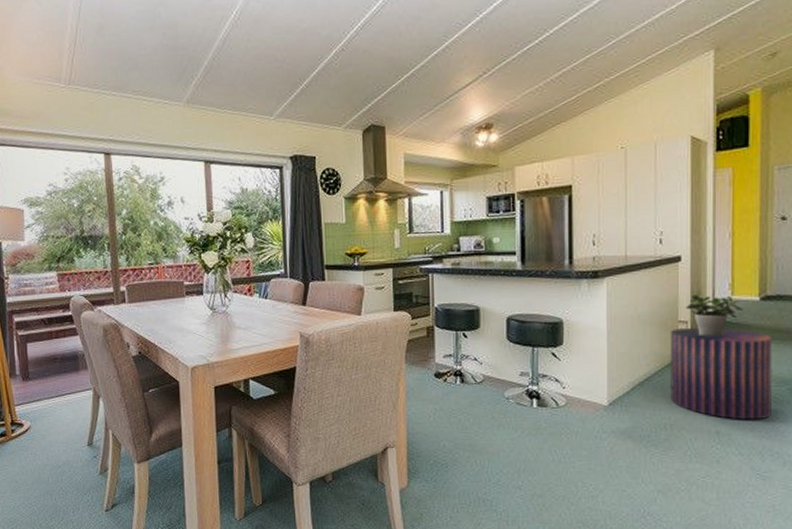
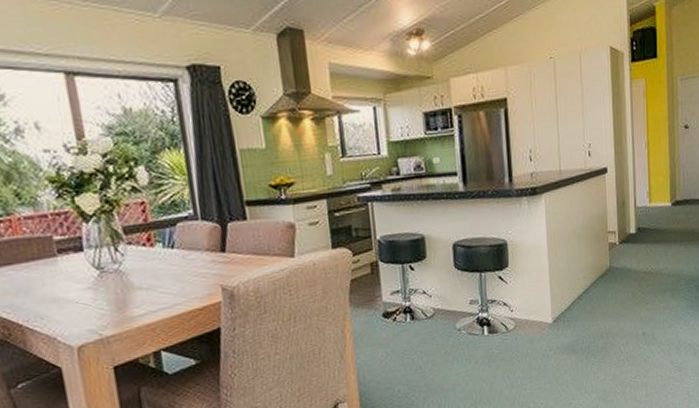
stool: present [669,327,773,420] -> none [602,235,685,320]
potted plant: present [686,295,744,338] -> none [613,204,660,245]

